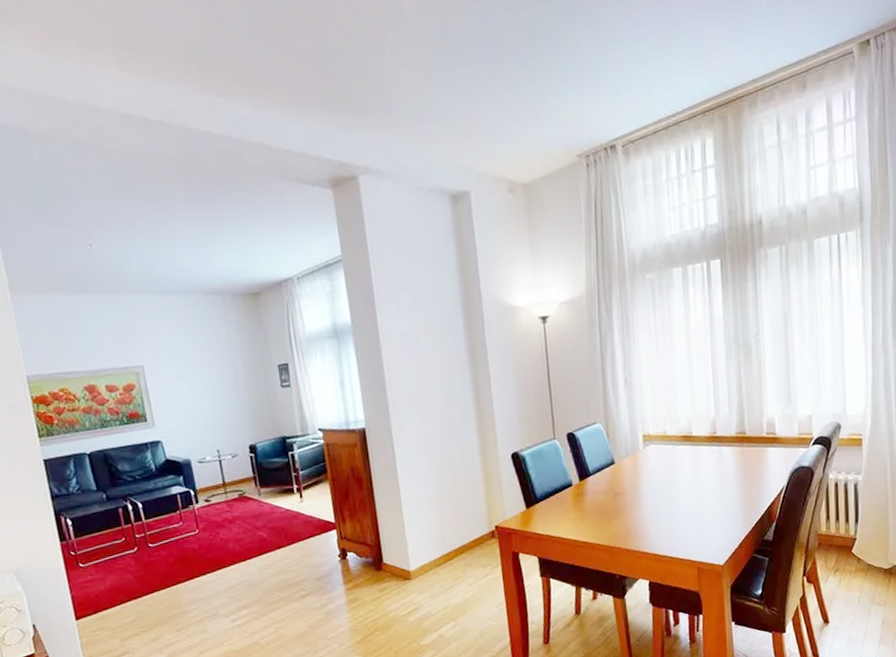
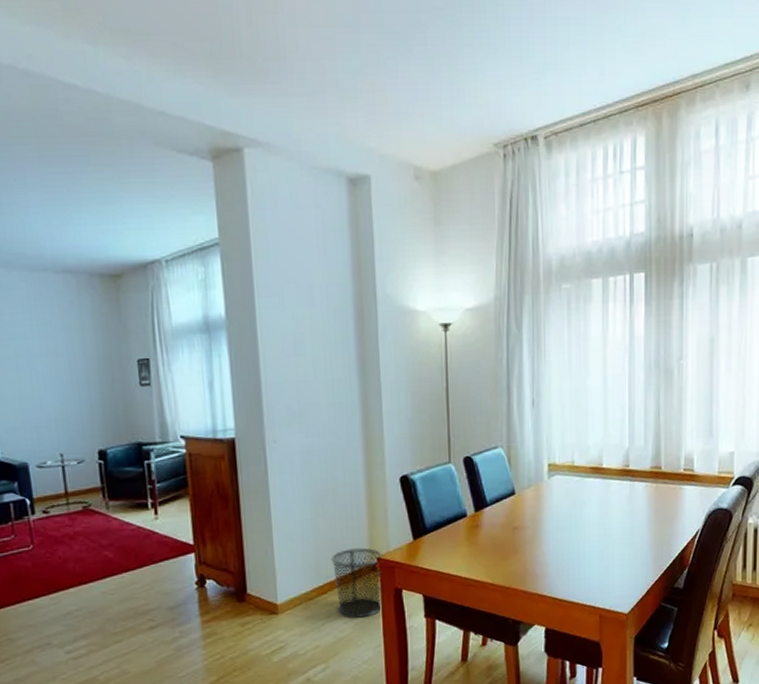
waste bin: none [454,518,502,580] -> present [331,547,383,618]

